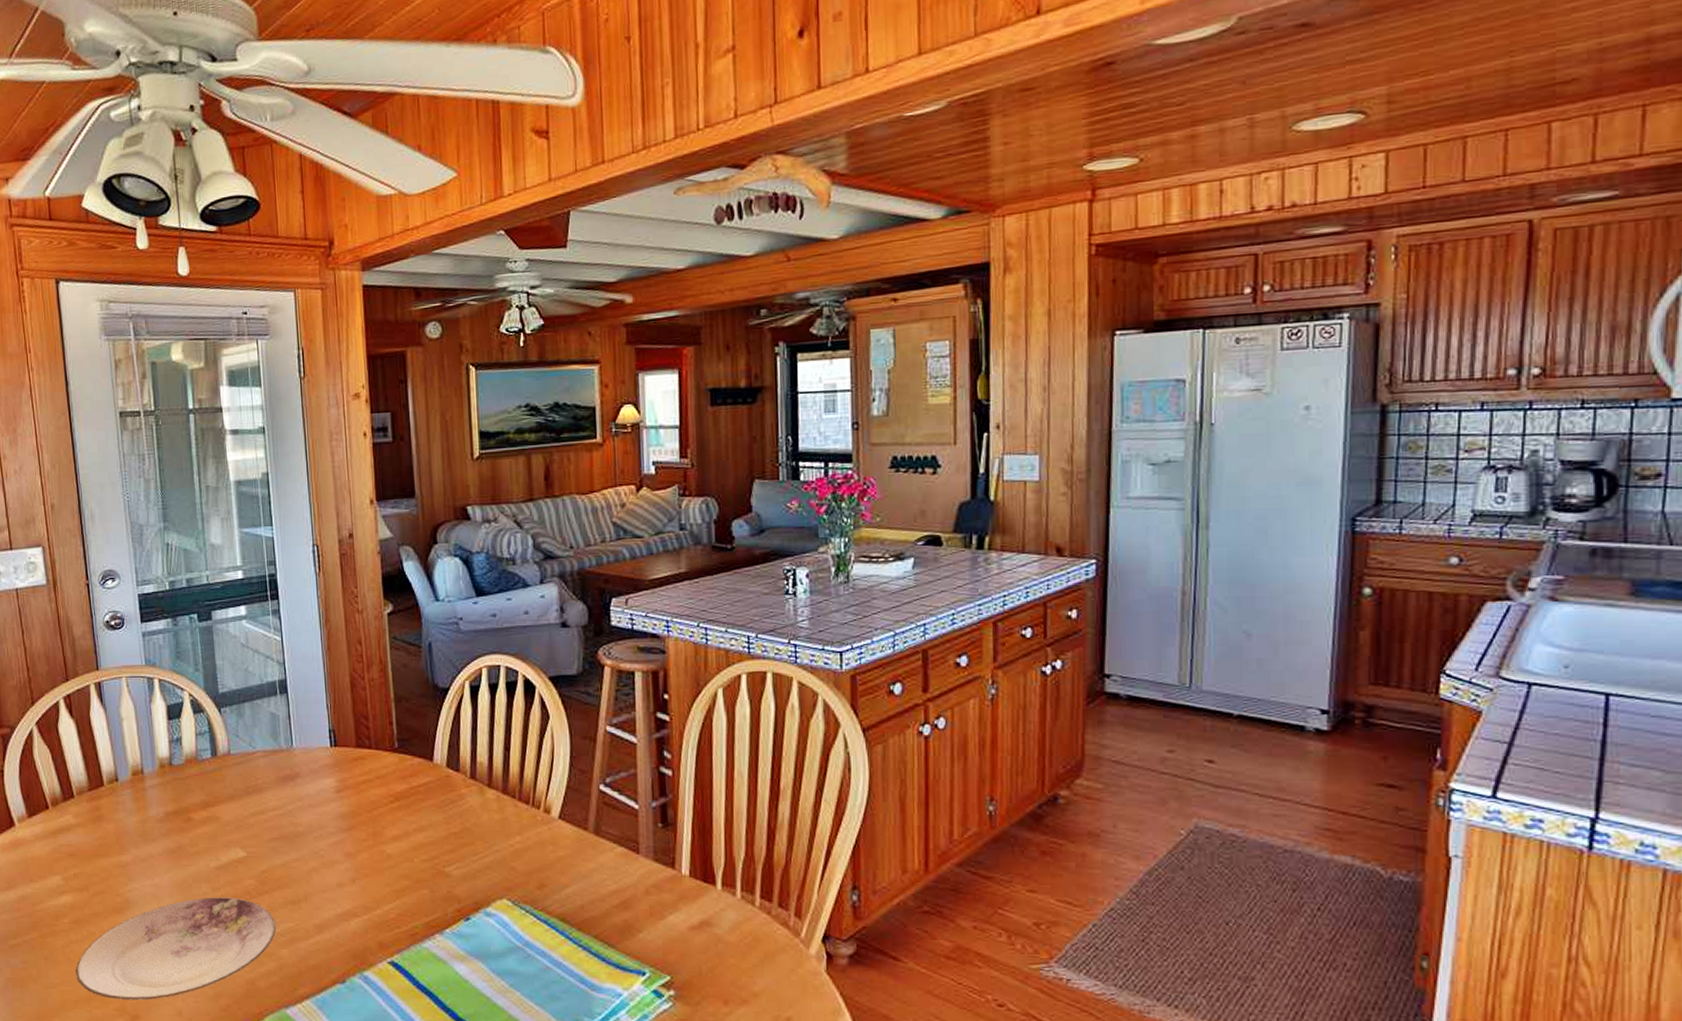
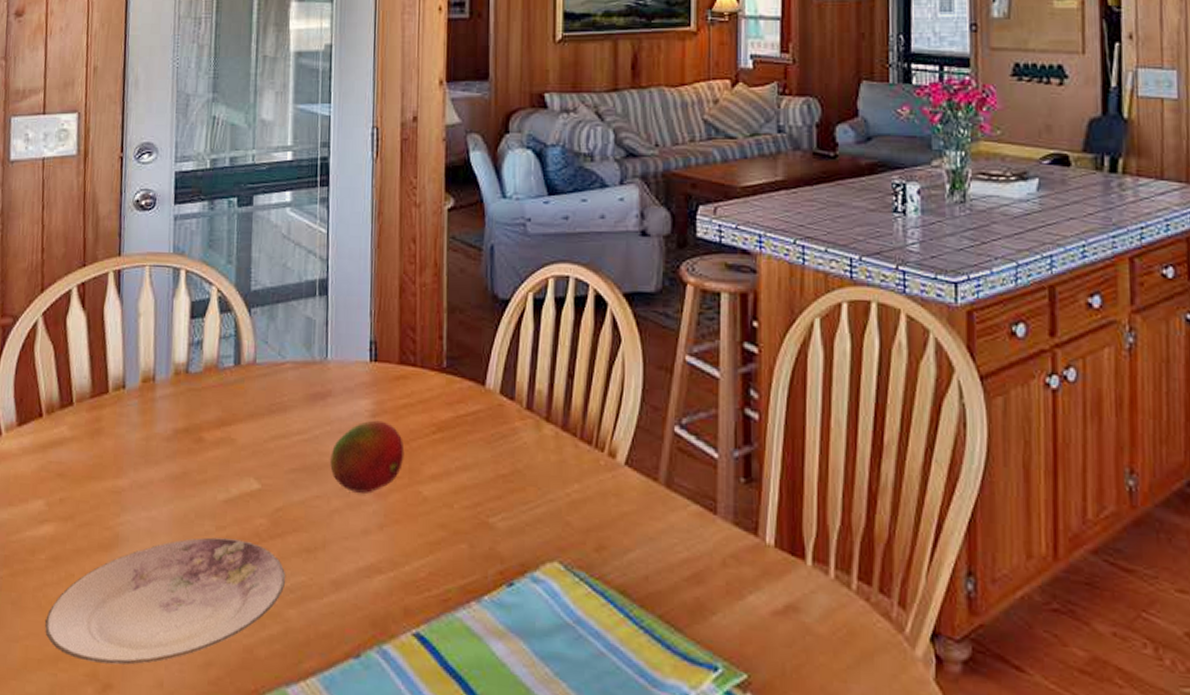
fruit: none [304,795,368,854] -> present [330,420,405,494]

